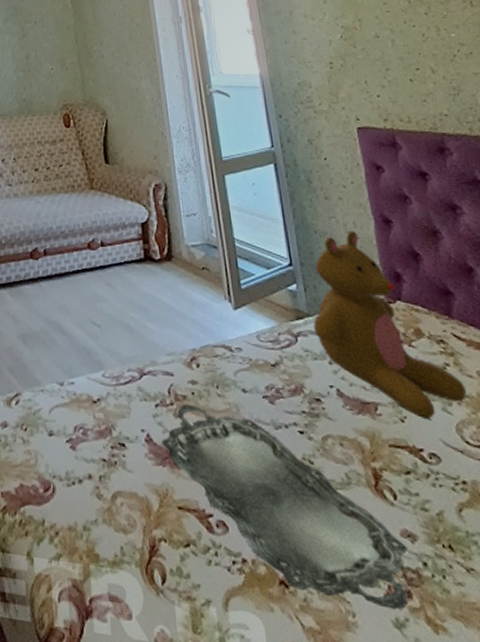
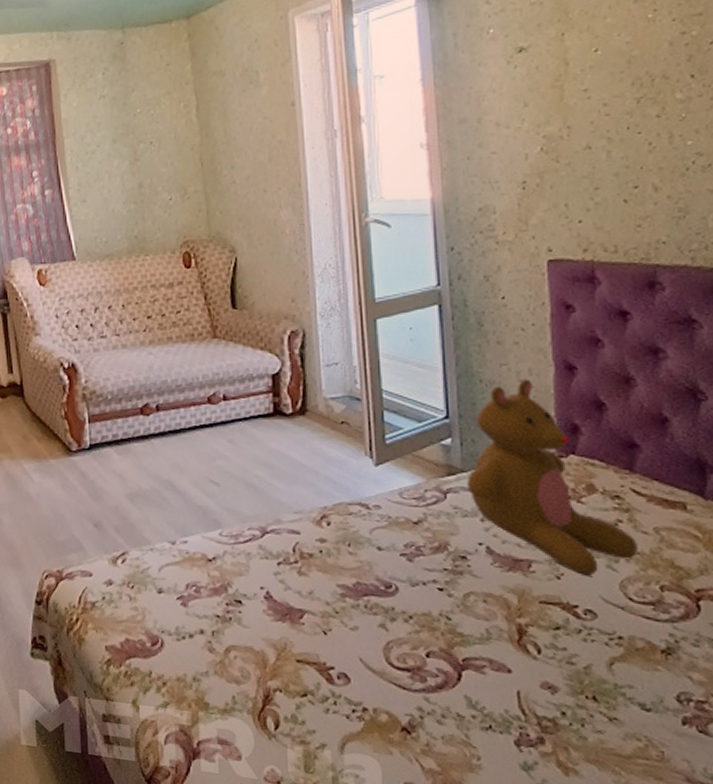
serving tray: present [161,403,409,610] -> none [282,561,546,754]

